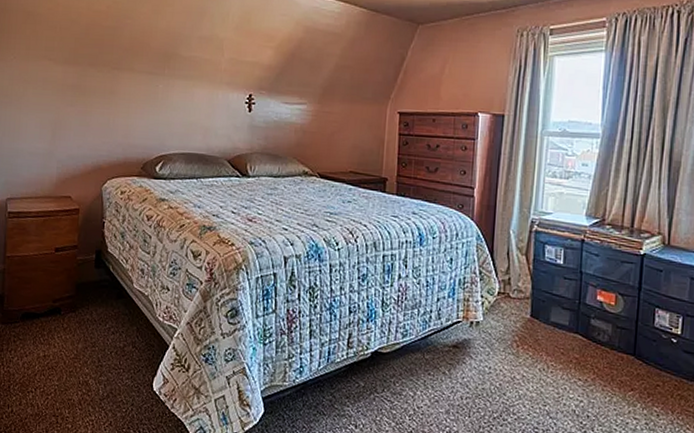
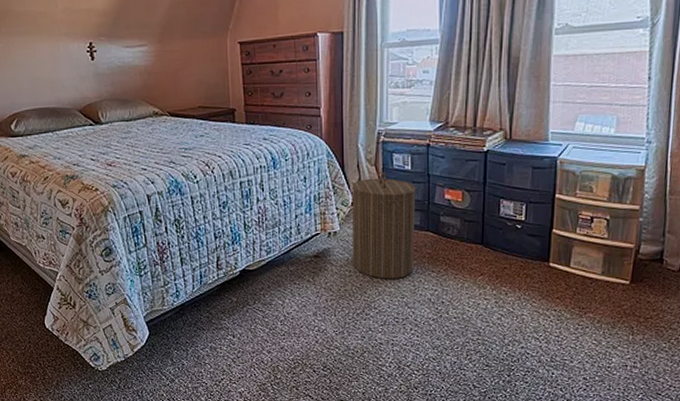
laundry hamper: none [493,264,567,383] -> present [352,173,416,279]

